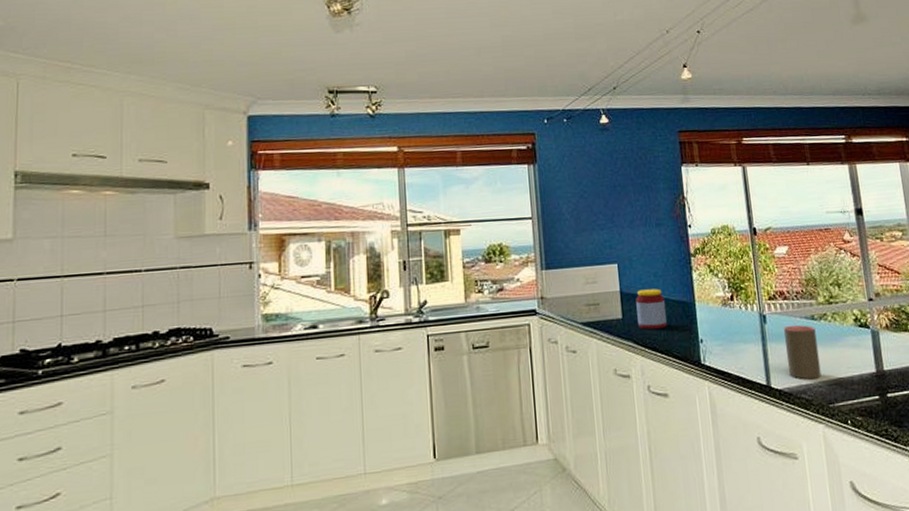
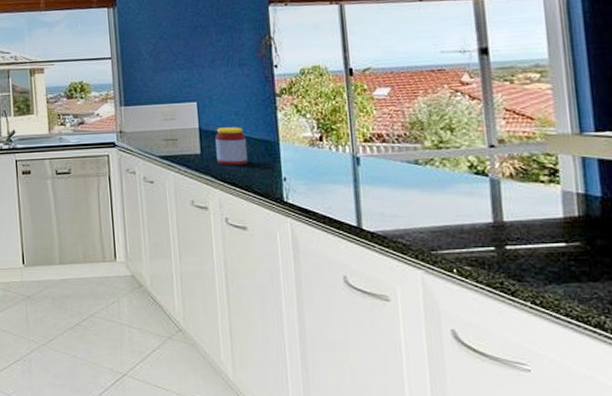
cup: present [784,325,822,380] -> none [380,168,424,225]

